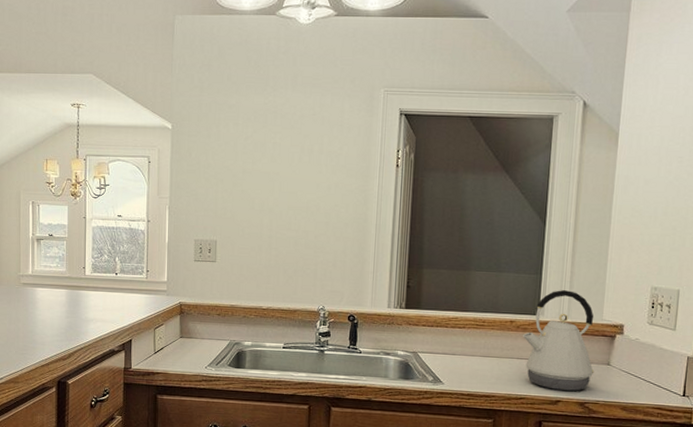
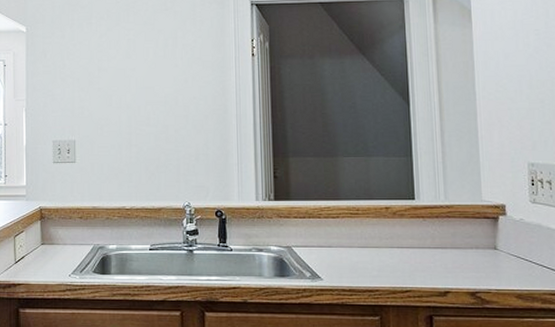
kettle: present [523,290,595,392] -> none [400,172,482,281]

